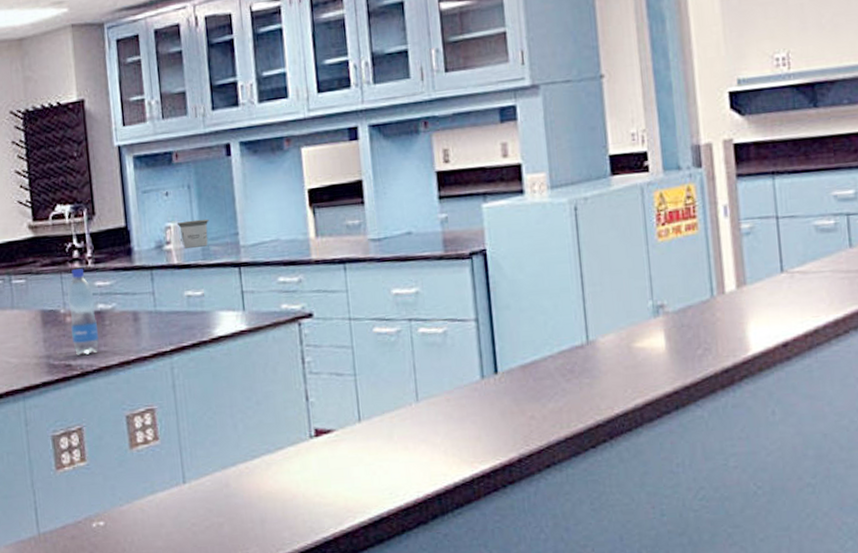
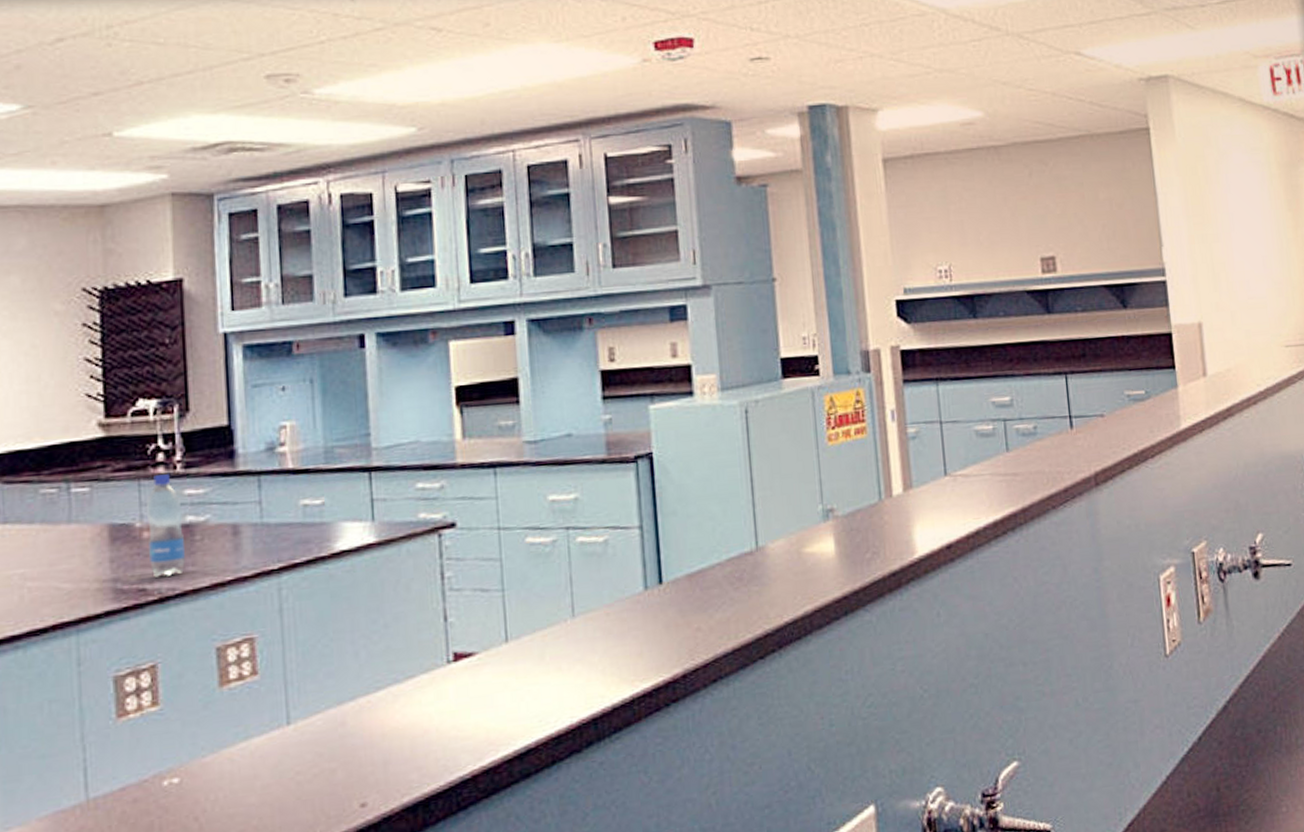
container: present [176,218,209,249] -> none [294,417,335,451]

